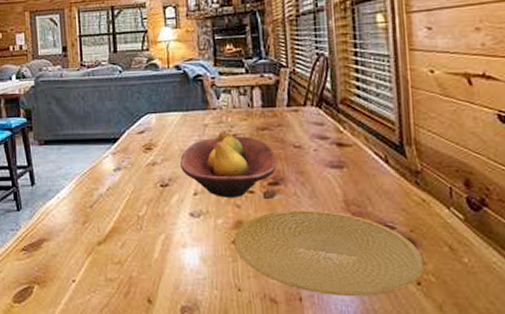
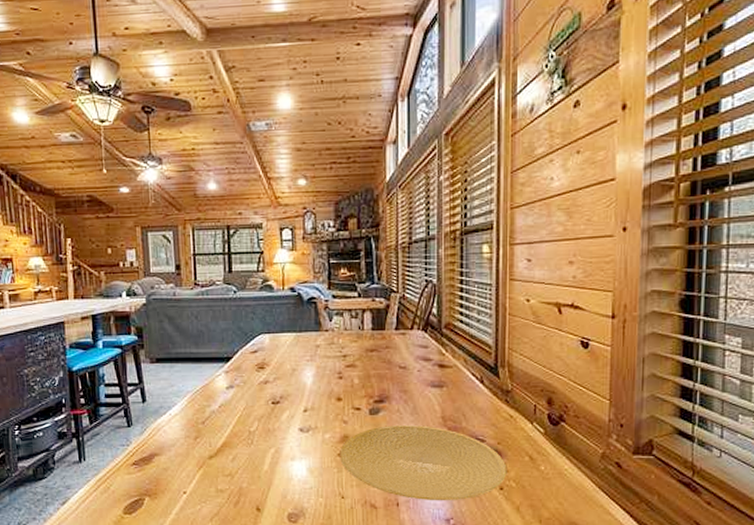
fruit bowl: present [180,130,276,198] -> none [292,351,382,414]

